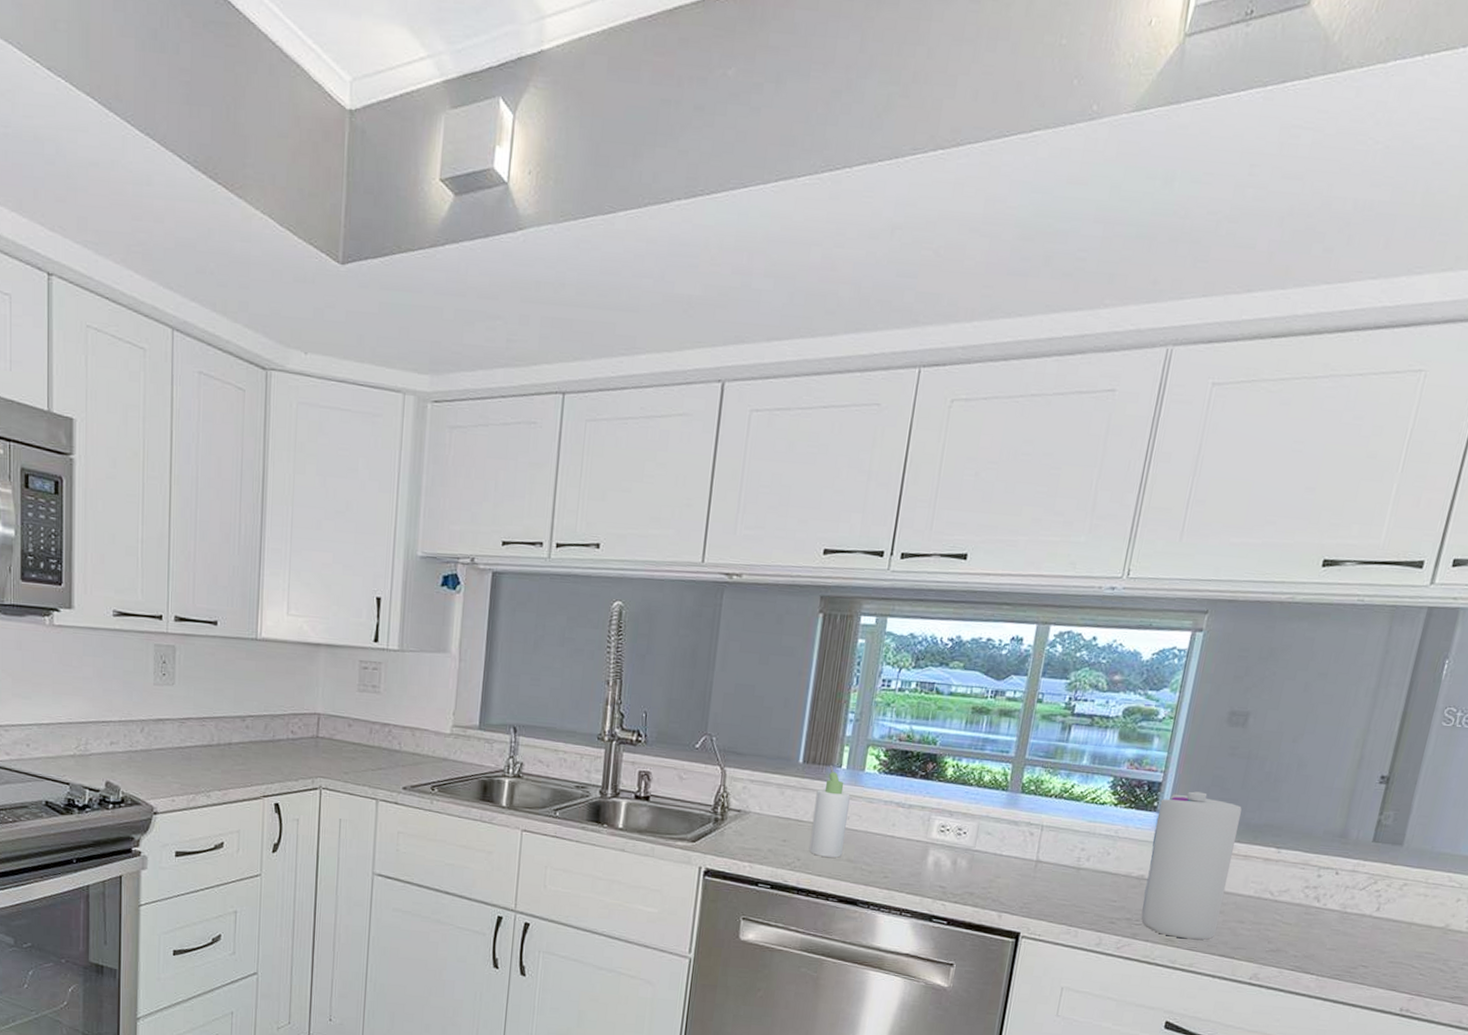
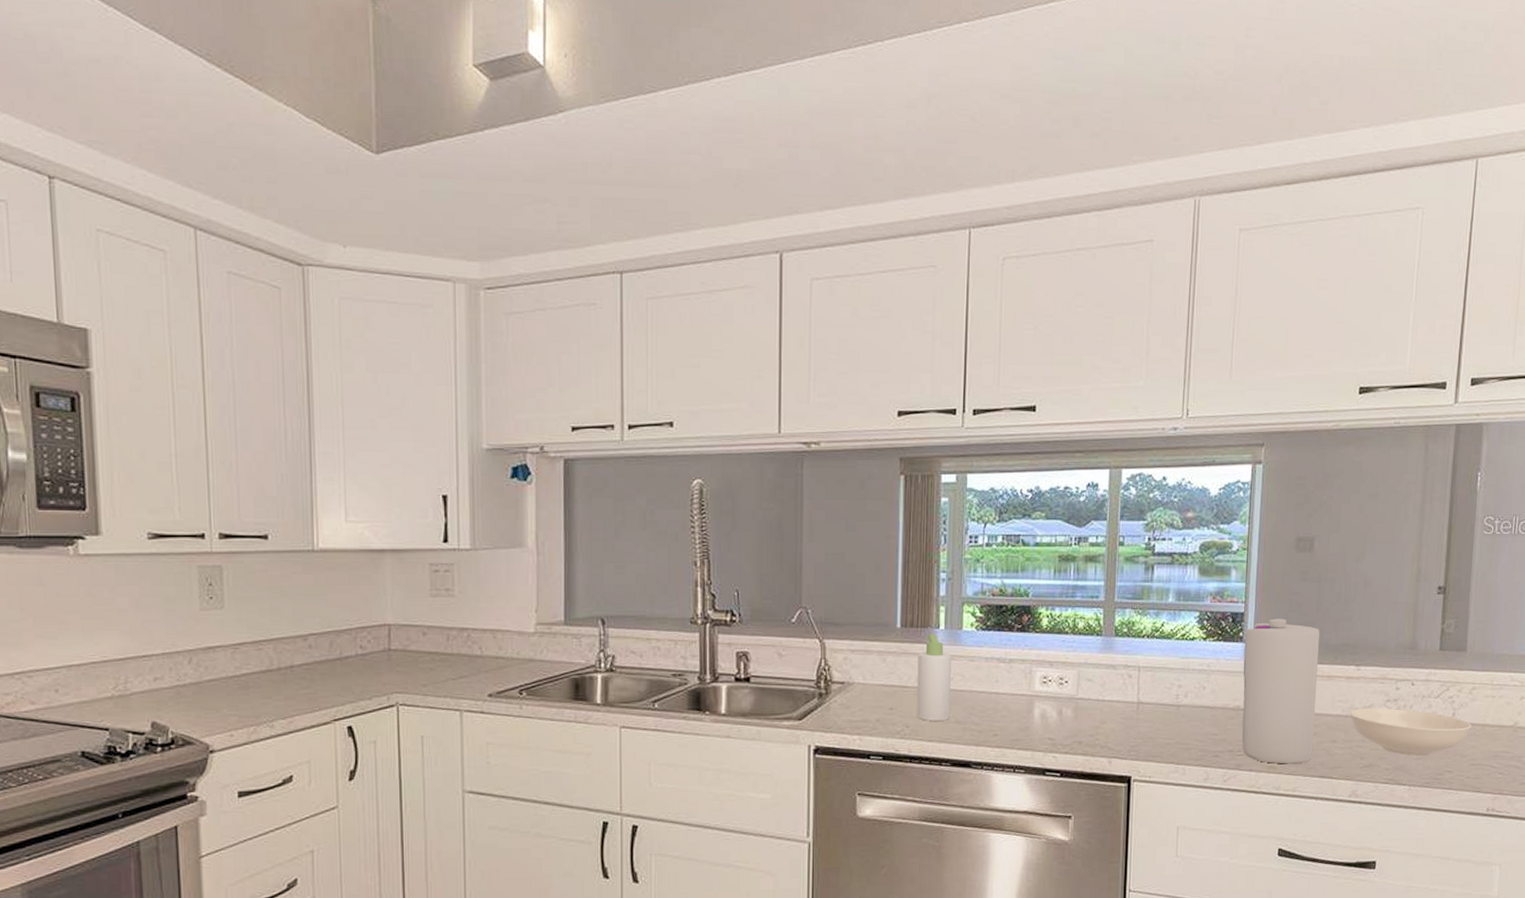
bowl: none [1262,891,1397,947] -> present [1349,708,1472,756]

